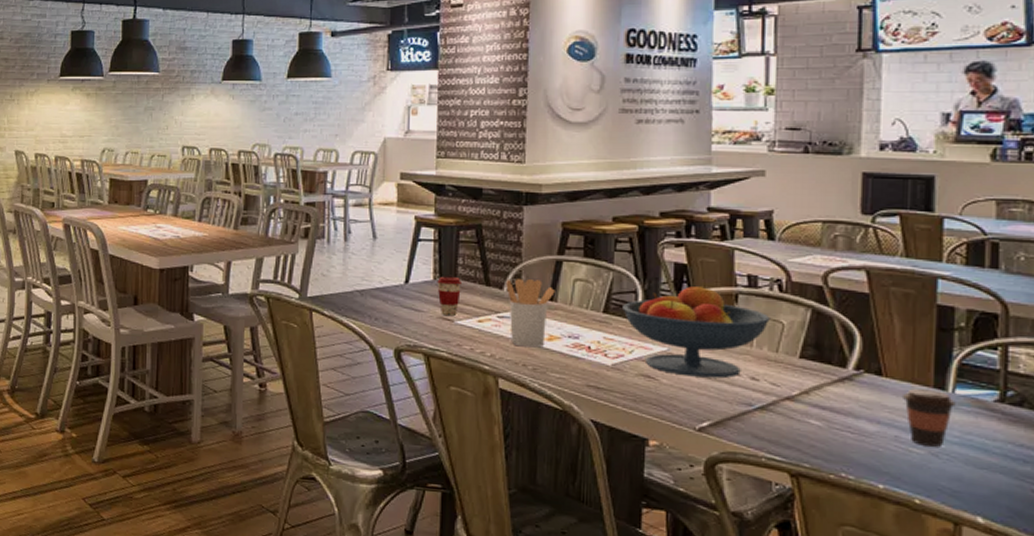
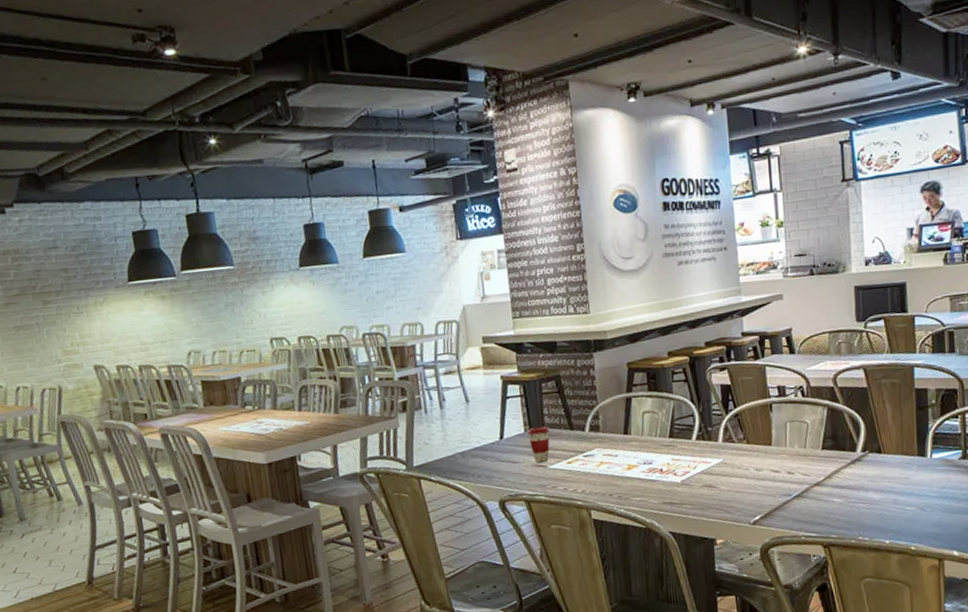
utensil holder: present [506,278,555,348] -> none [587,417,628,480]
fruit bowl: present [623,285,770,379] -> none [684,401,798,481]
coffee cup: present [901,389,956,447] -> none [896,458,933,504]

